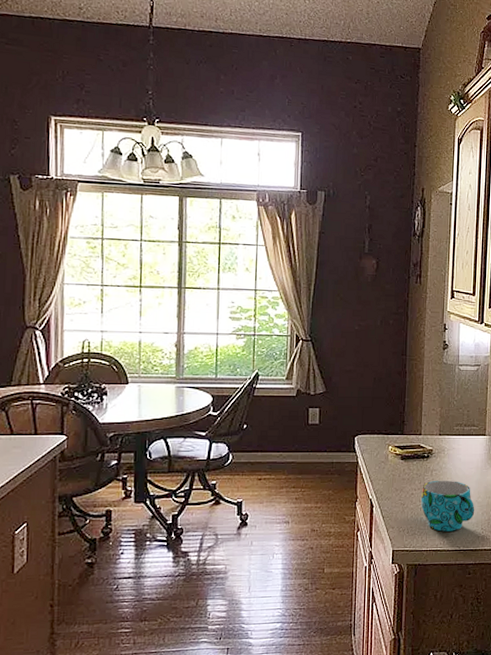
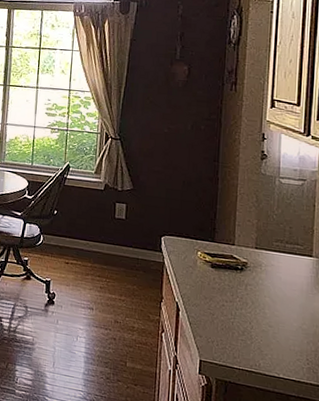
cup: present [421,480,475,532] -> none [233,295,299,356]

